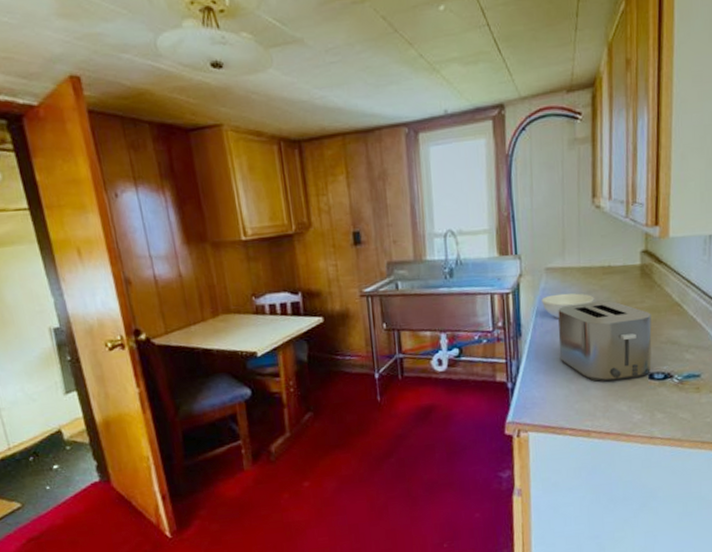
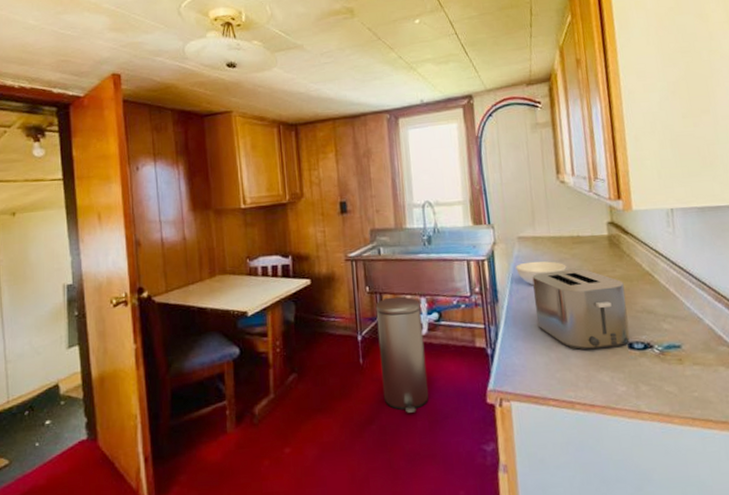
pedal bin: none [393,332,448,446] -> present [375,296,429,413]

